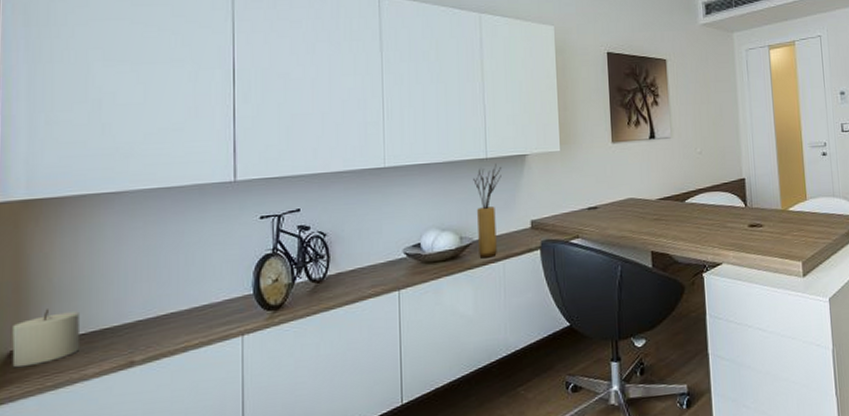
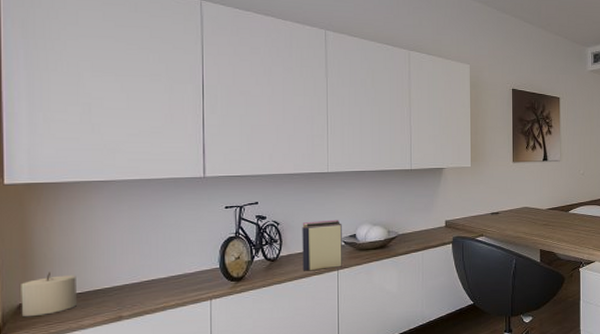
books: none [354,225,404,294] -> present [302,219,342,271]
vase: present [473,163,501,259] -> none [400,174,423,249]

